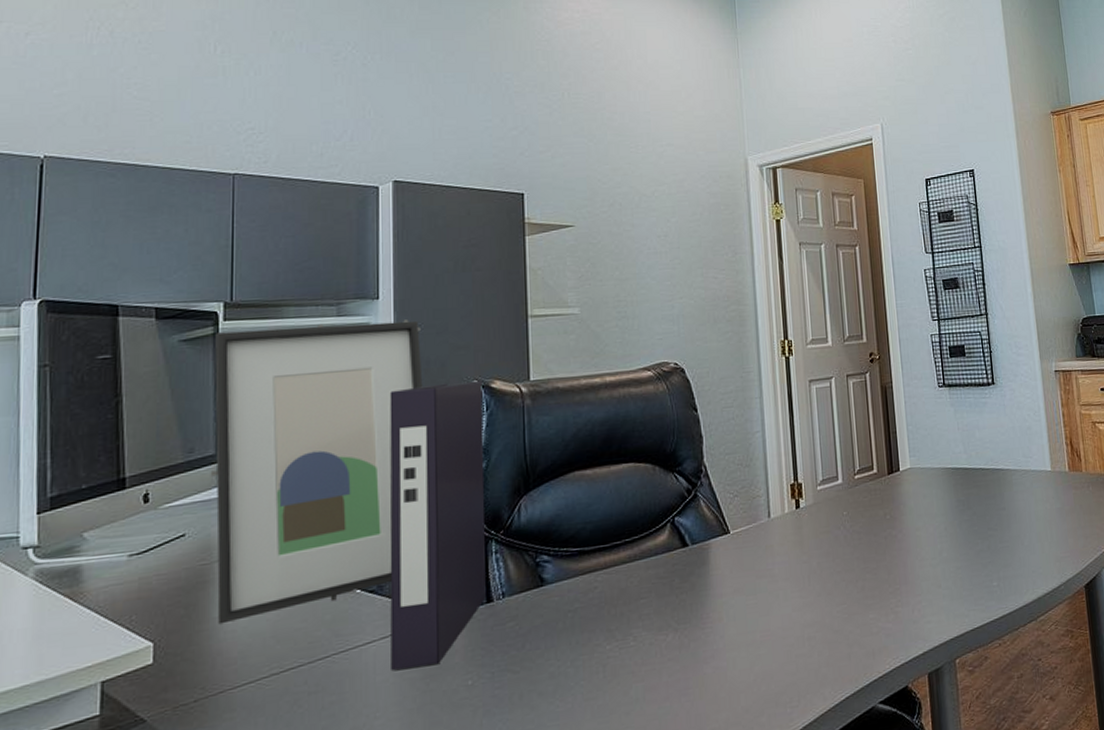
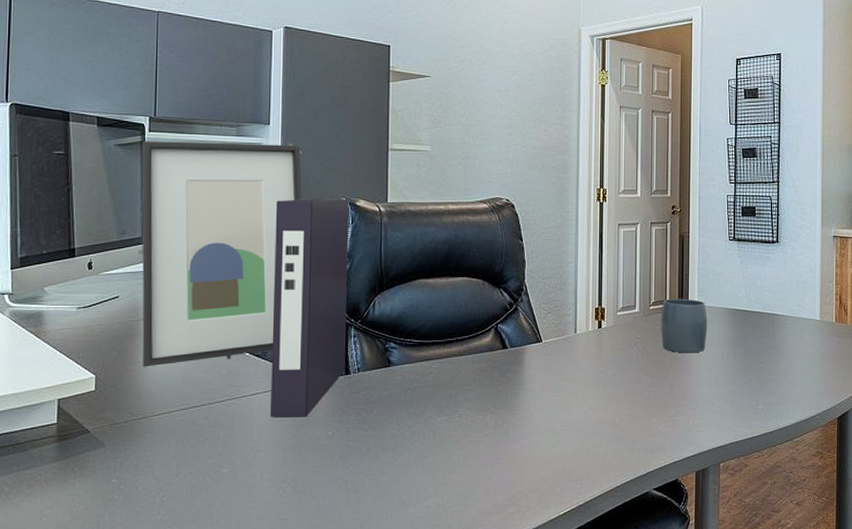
mug: none [868,461,925,528] -> present [660,298,708,353]

